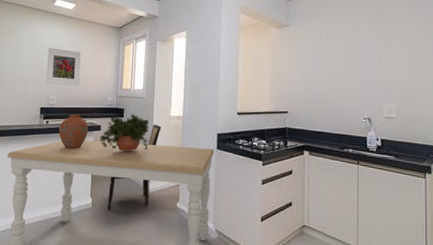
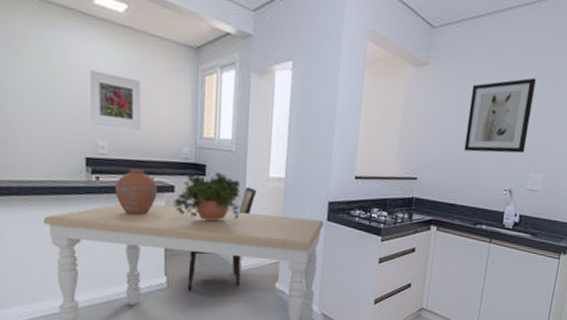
wall art: none [324,29,377,89] -> present [464,77,536,154]

